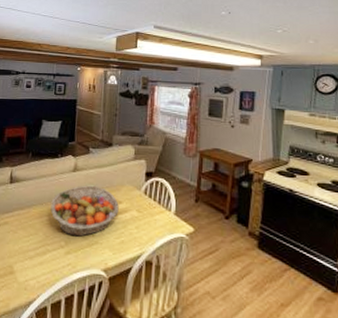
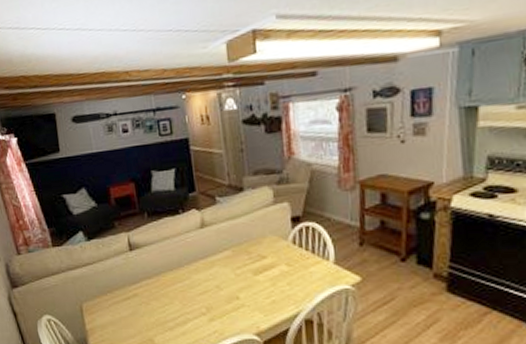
fruit basket: present [50,185,119,237] -> none [181,241,264,301]

